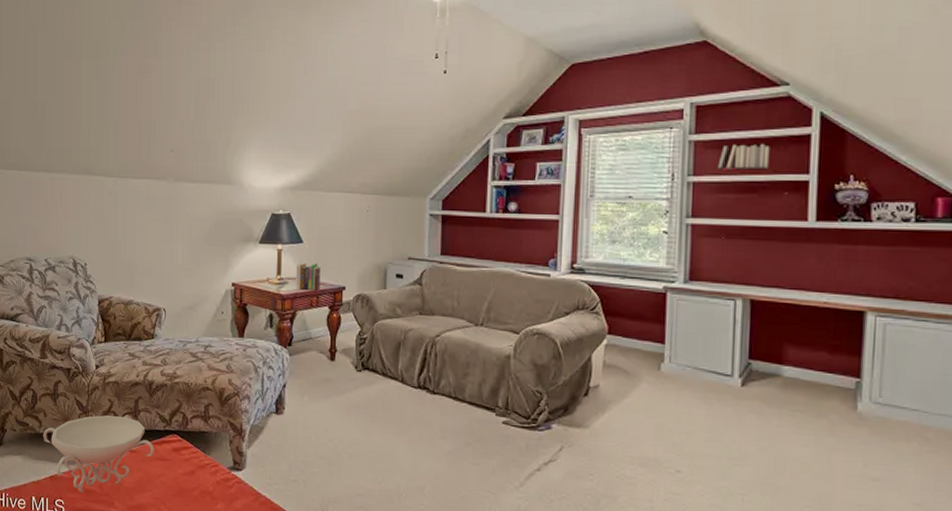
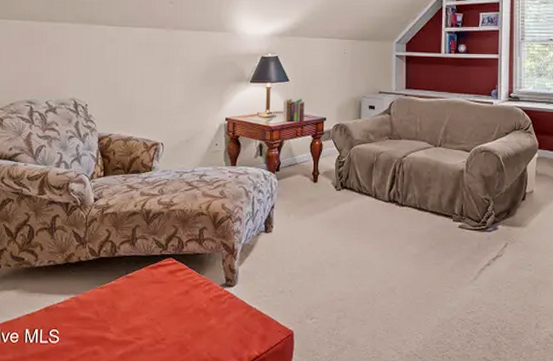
decorative bowl: present [43,415,154,493] -> none [39,243,150,321]

